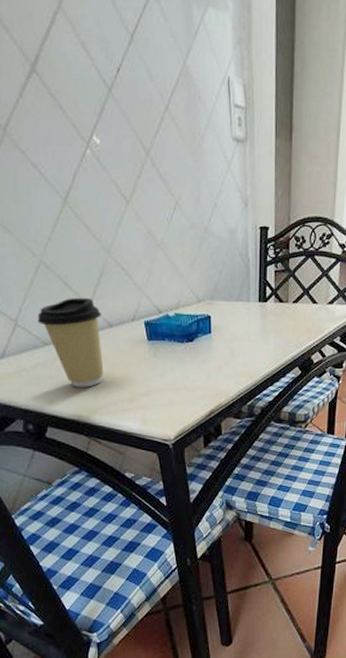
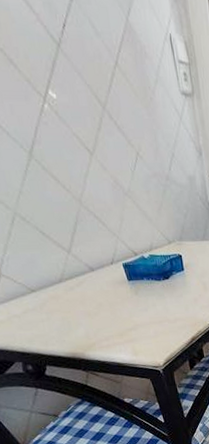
coffee cup: present [37,297,104,388] -> none [20,245,92,328]

